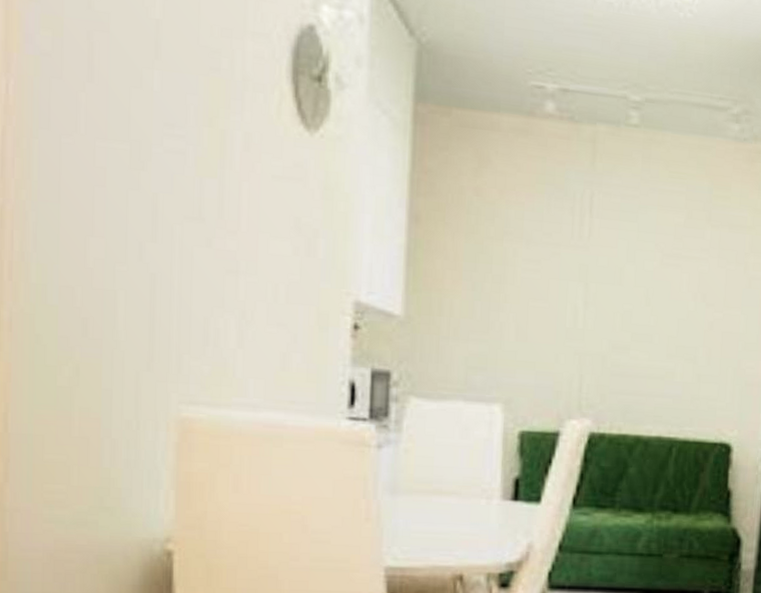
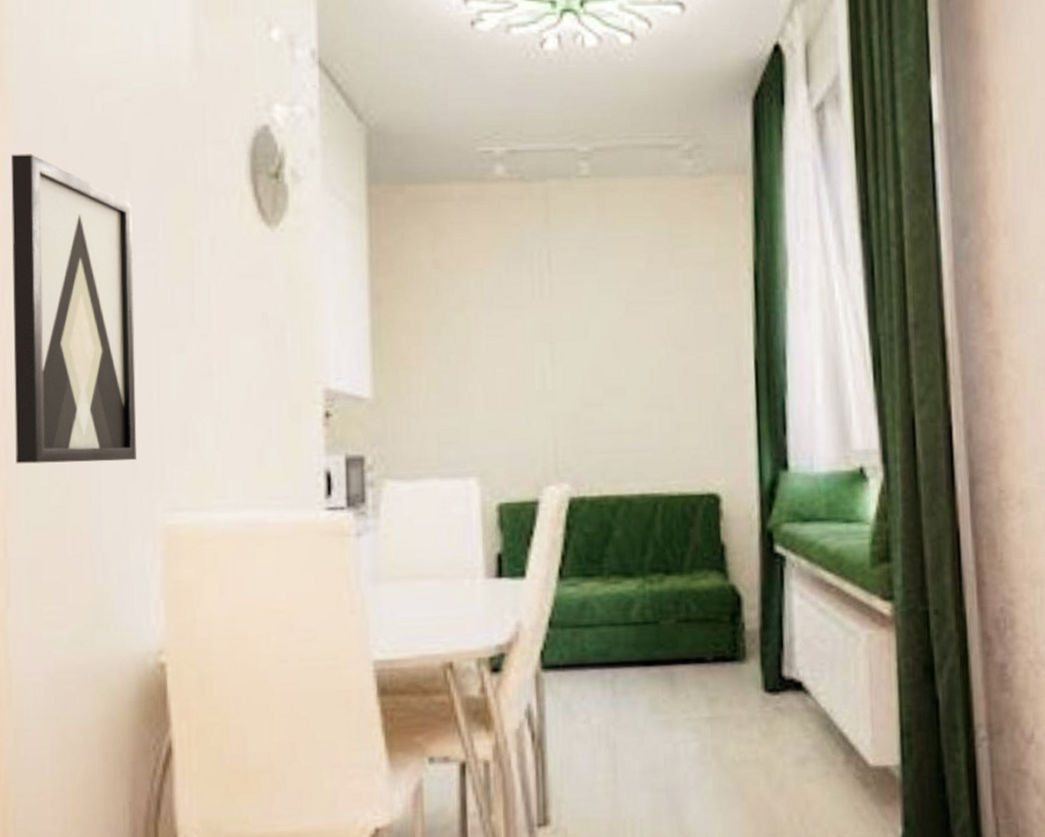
wall art: none [20,13,161,350] -> present [10,154,137,464]

